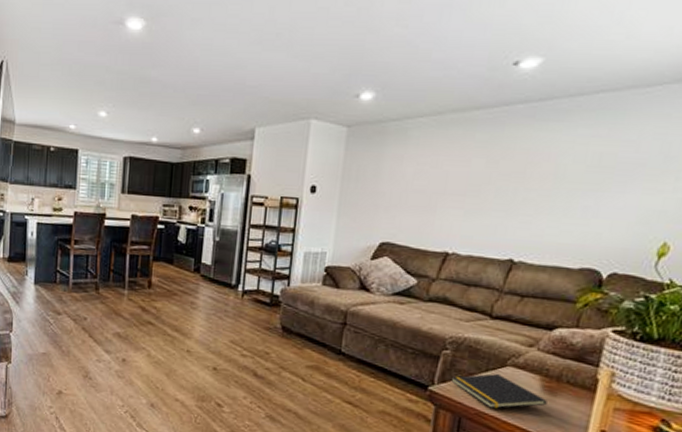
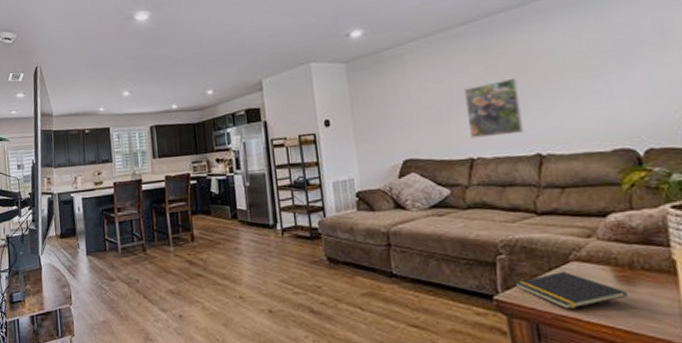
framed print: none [452,177,513,236] -> present [464,77,523,139]

